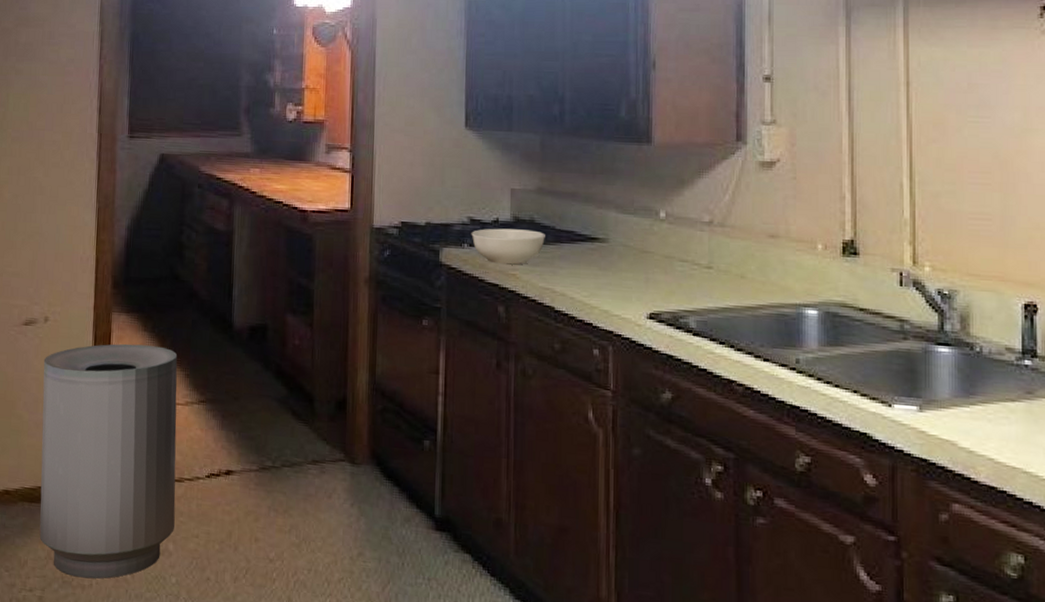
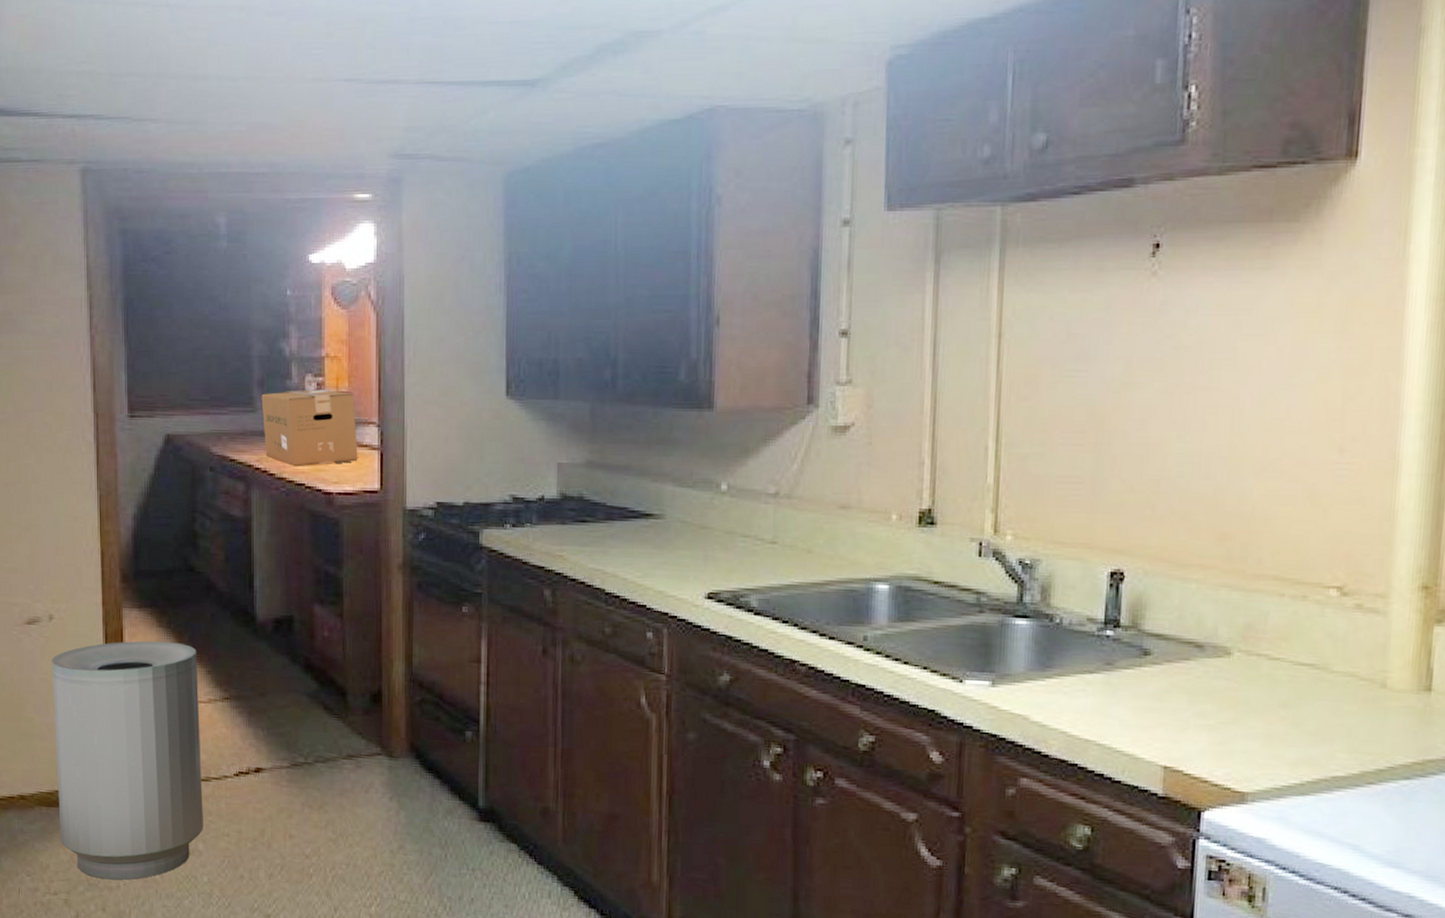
box: none [247,117,332,187] -> present [261,390,358,467]
bowl: present [471,228,545,265] -> none [514,506,595,546]

